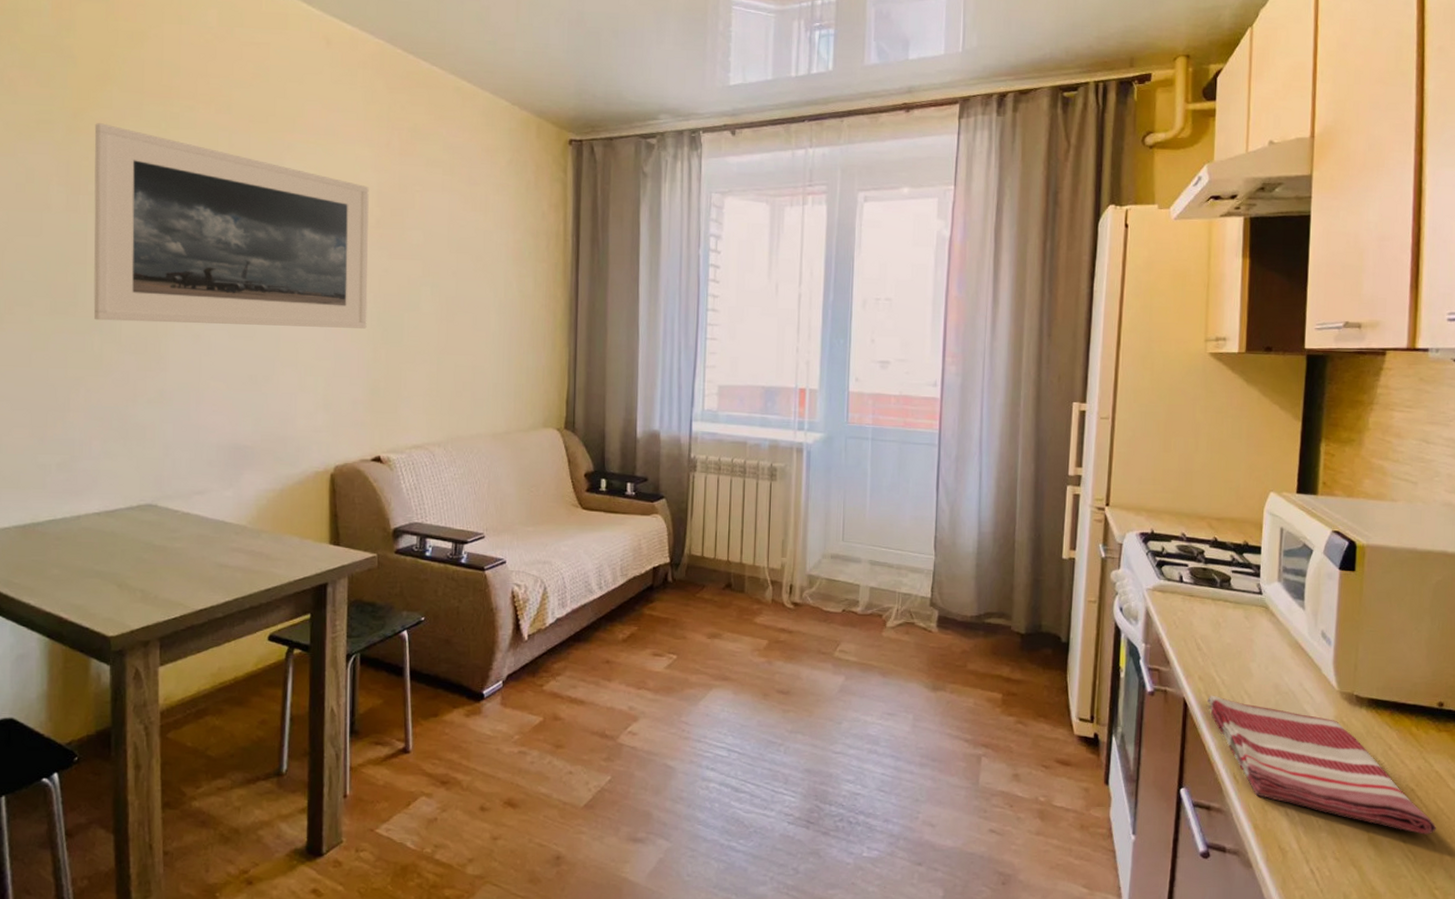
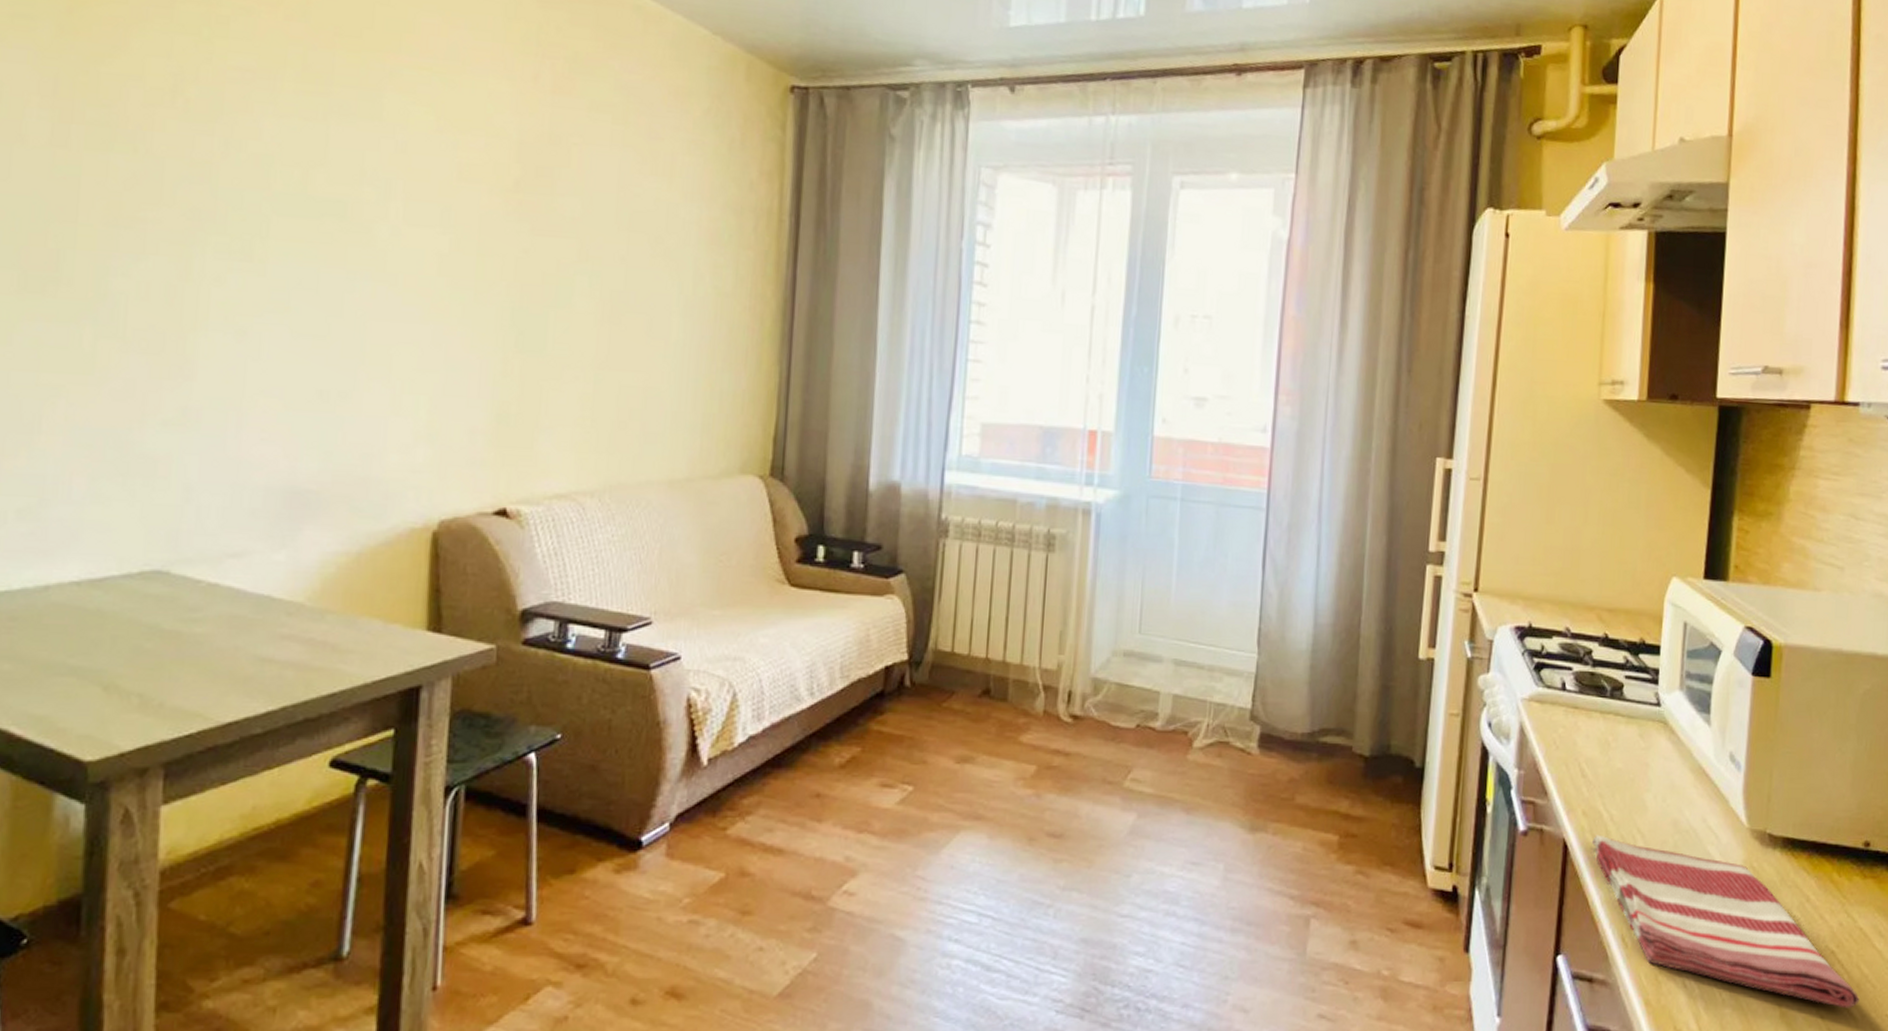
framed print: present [93,123,369,329] -> none [84,23,506,330]

